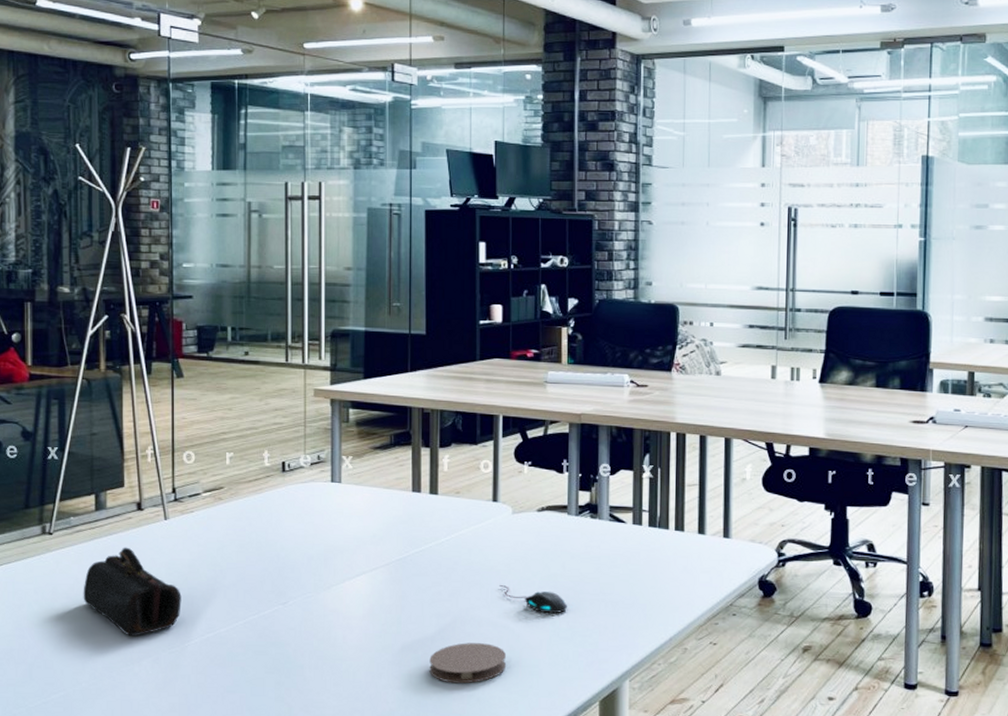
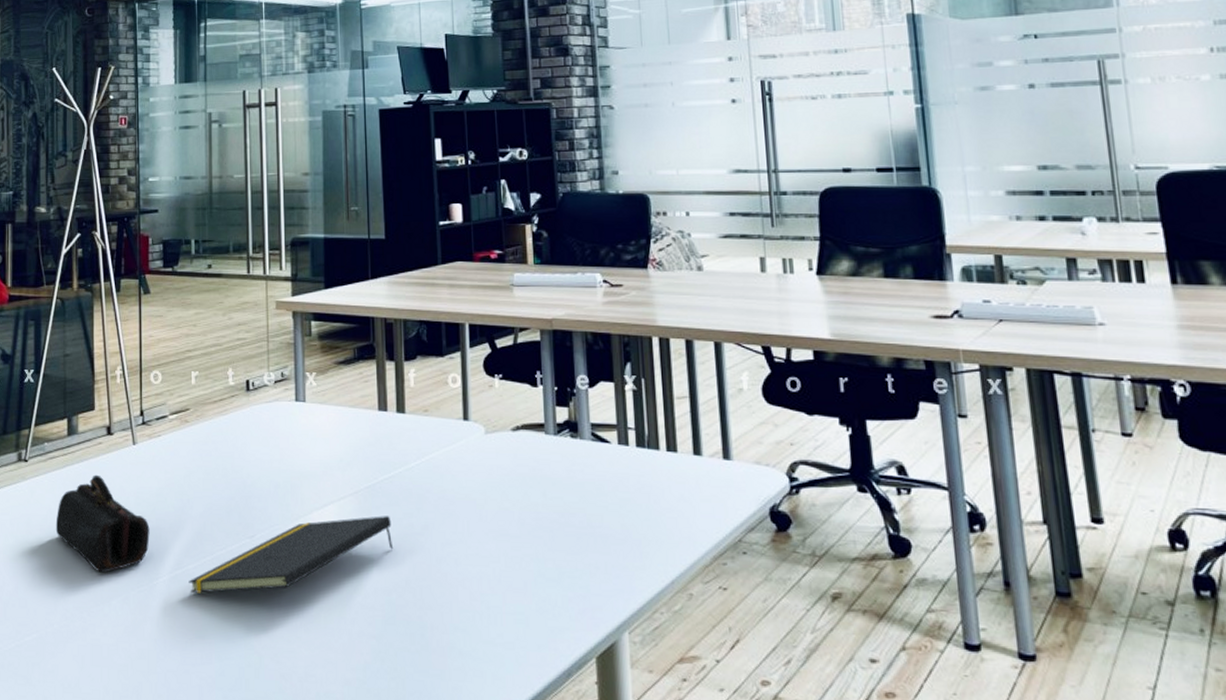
notepad: none [220,584,421,653] -> present [188,516,394,593]
coaster: present [429,643,506,684] -> none [405,584,488,633]
mouse: present [499,585,567,613] -> none [476,517,552,550]

